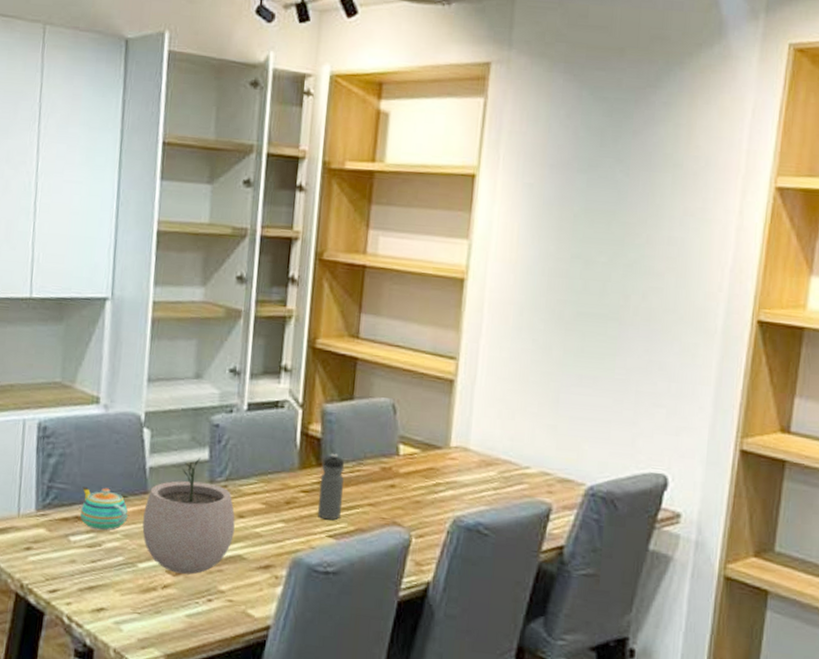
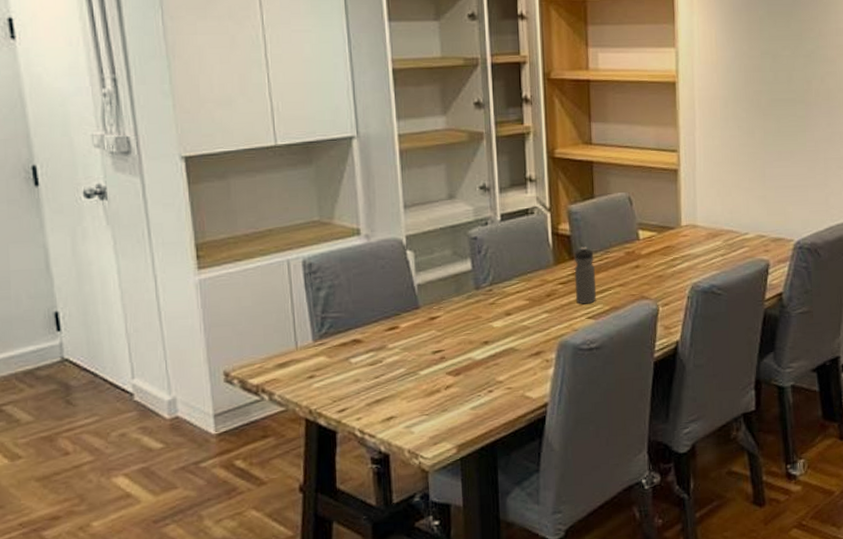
teapot: present [80,487,128,531] -> none [356,309,404,349]
plant pot: present [142,457,235,575] -> none [418,268,504,374]

